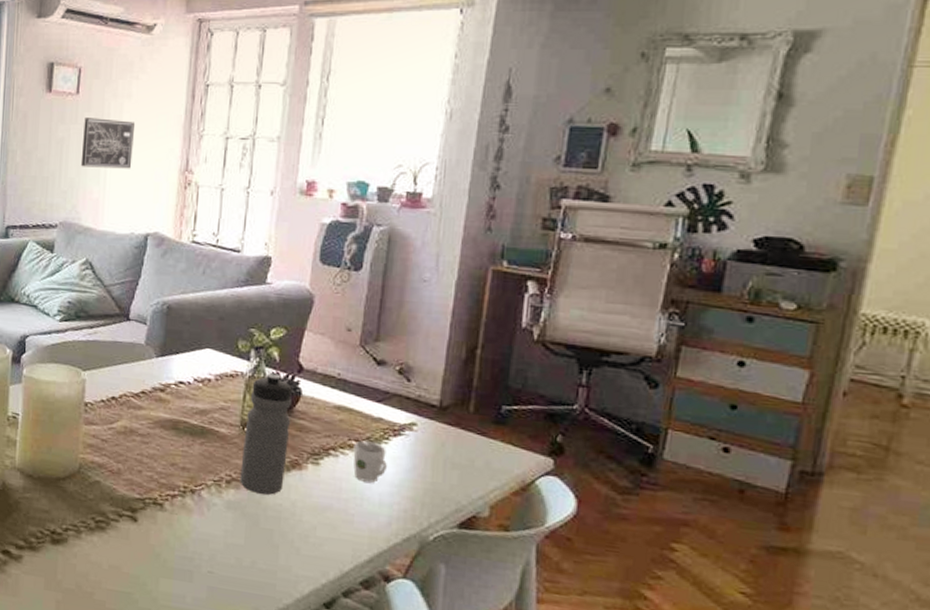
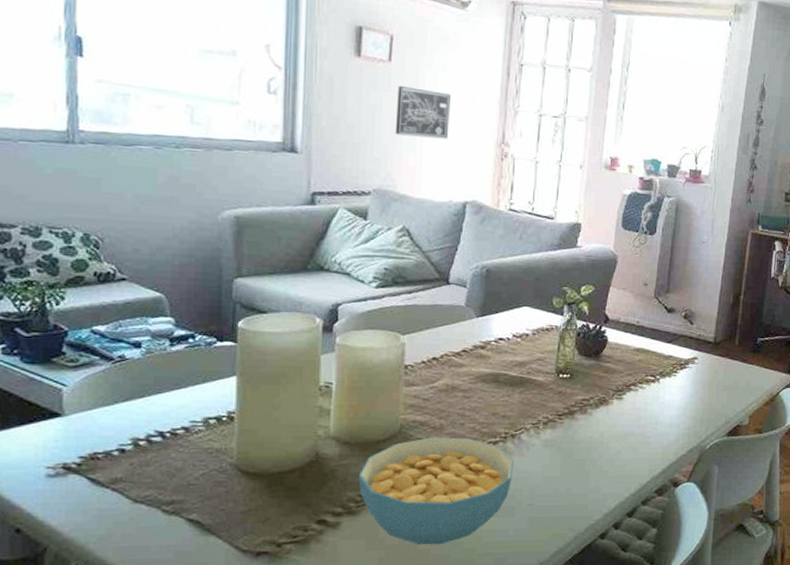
cereal bowl: none [39,480,194,599] -> present [358,437,515,545]
water bottle: present [240,373,292,495] -> none [555,325,600,430]
cup: present [353,440,387,483] -> none [649,375,675,409]

